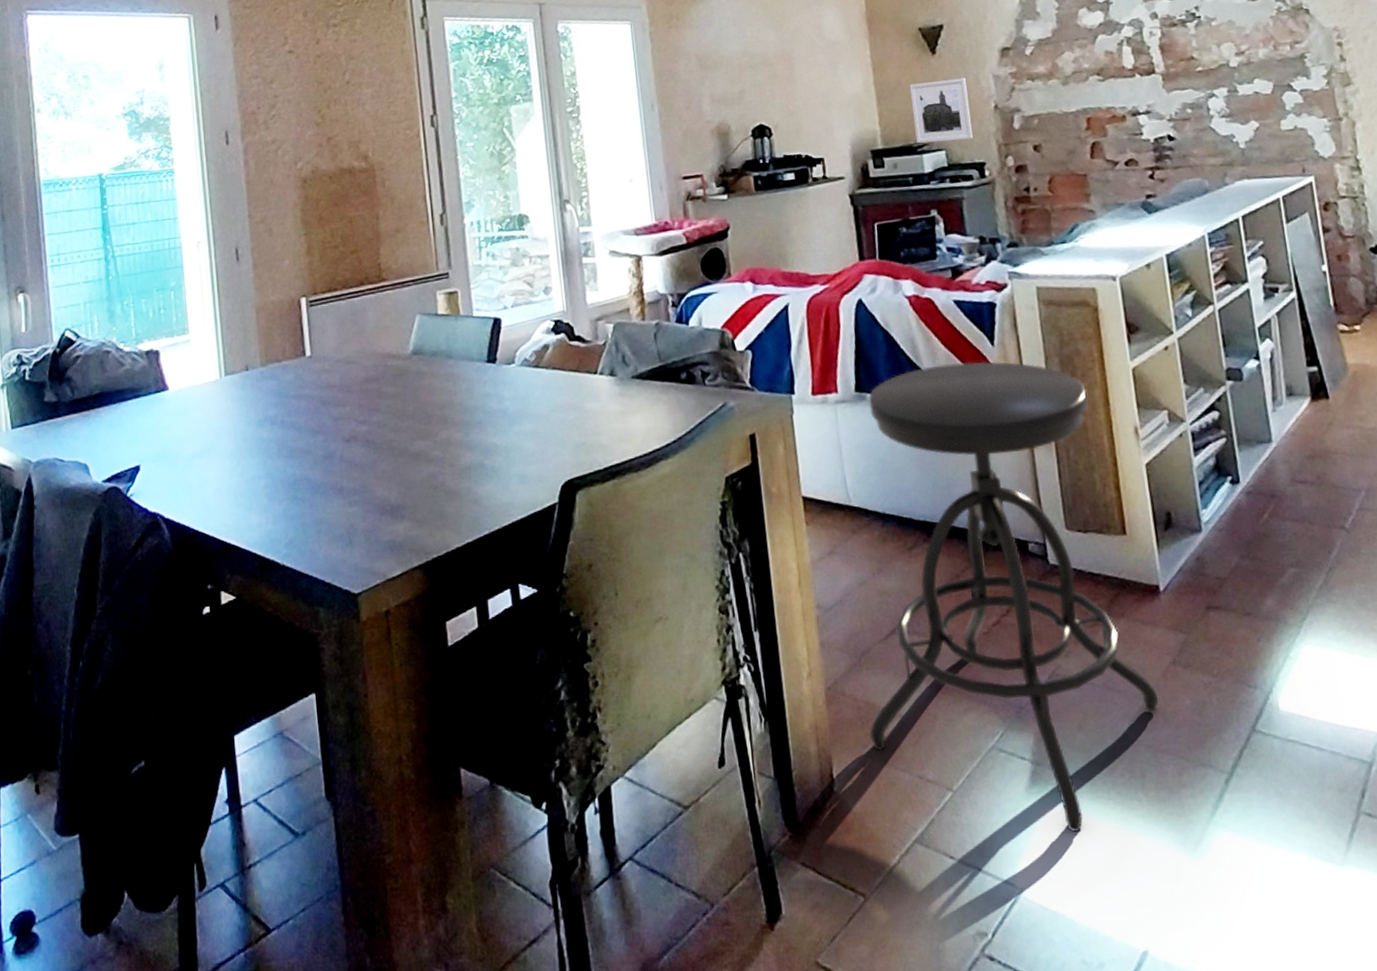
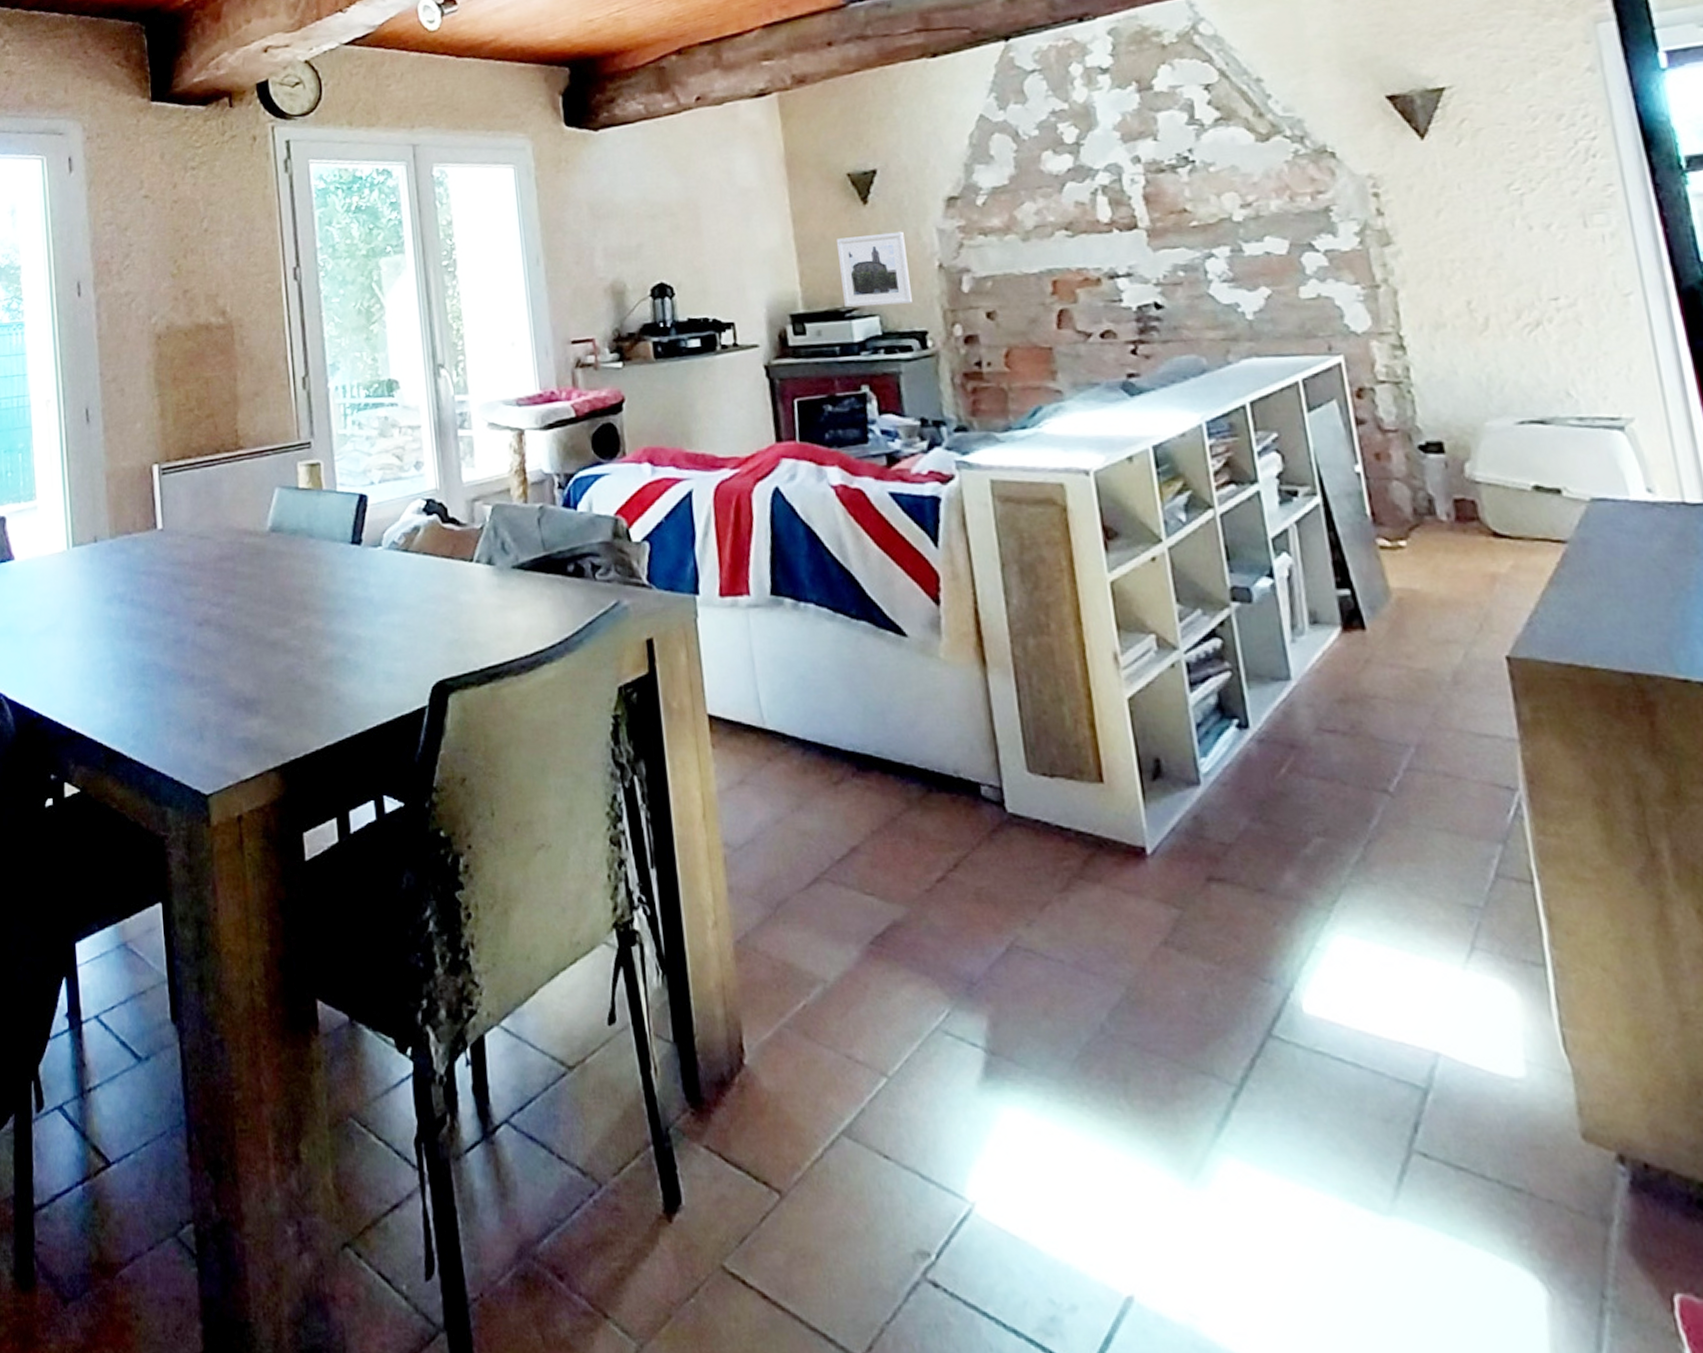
stool: present [868,361,1159,833] -> none [786,565,1146,1142]

